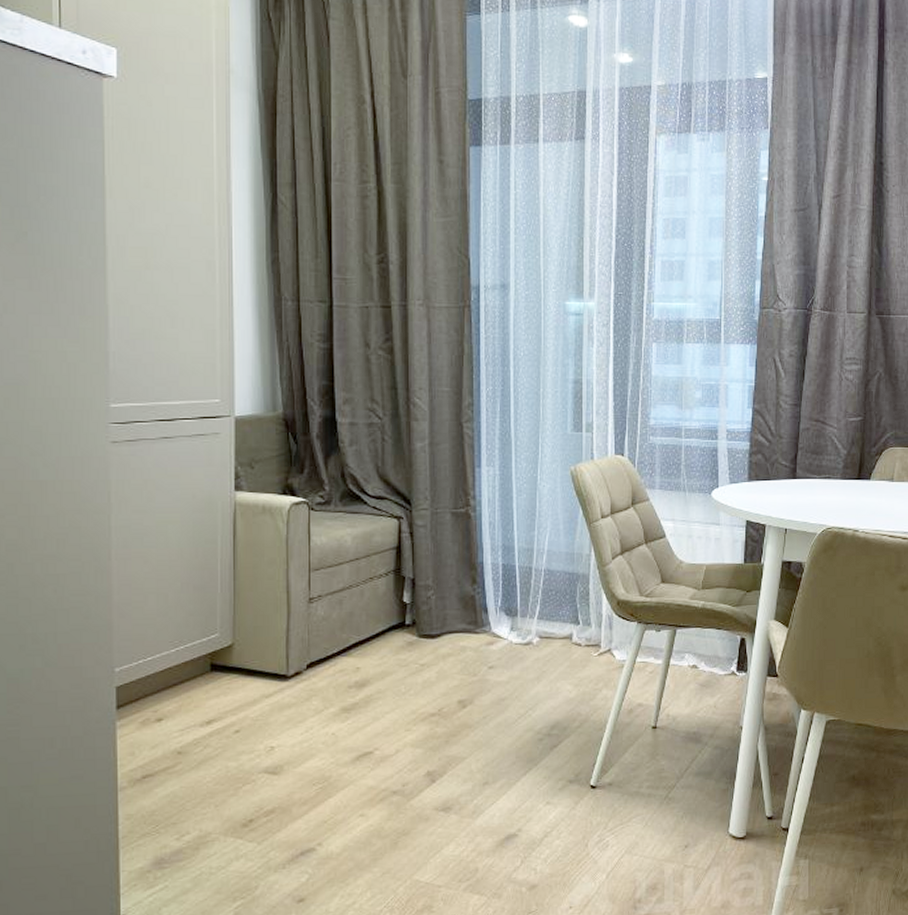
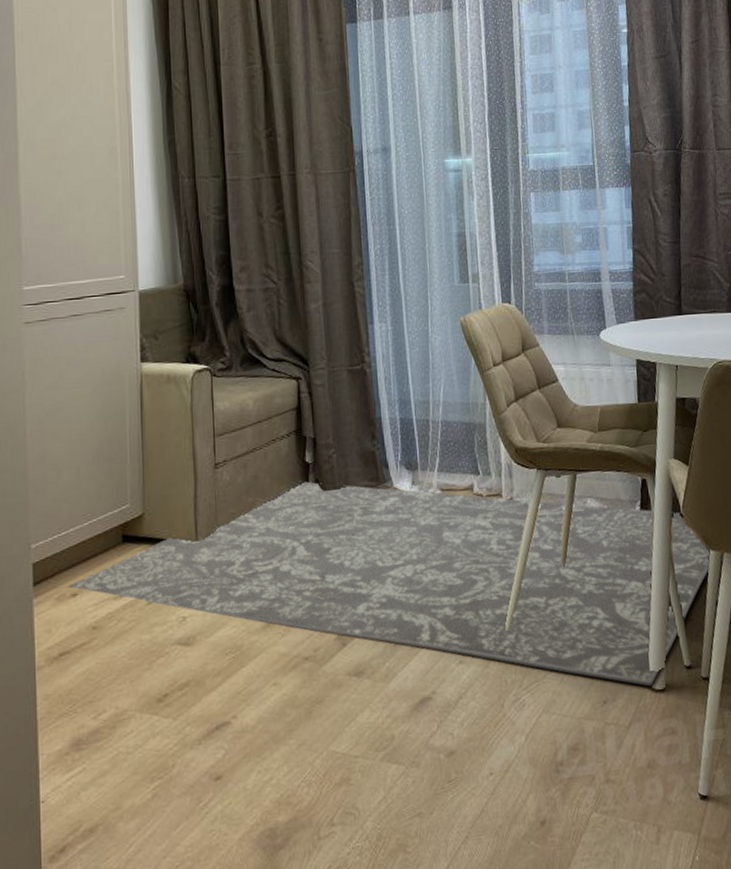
rug: none [153,620,801,834] -> present [68,481,712,687]

